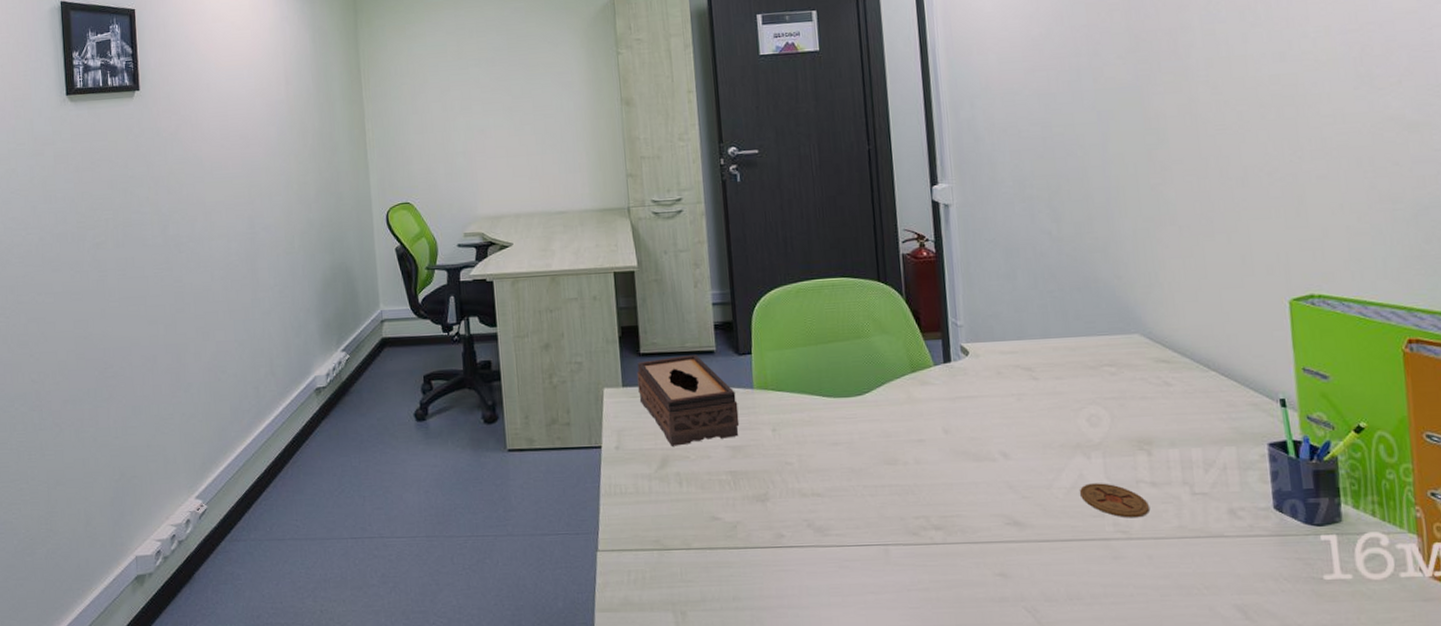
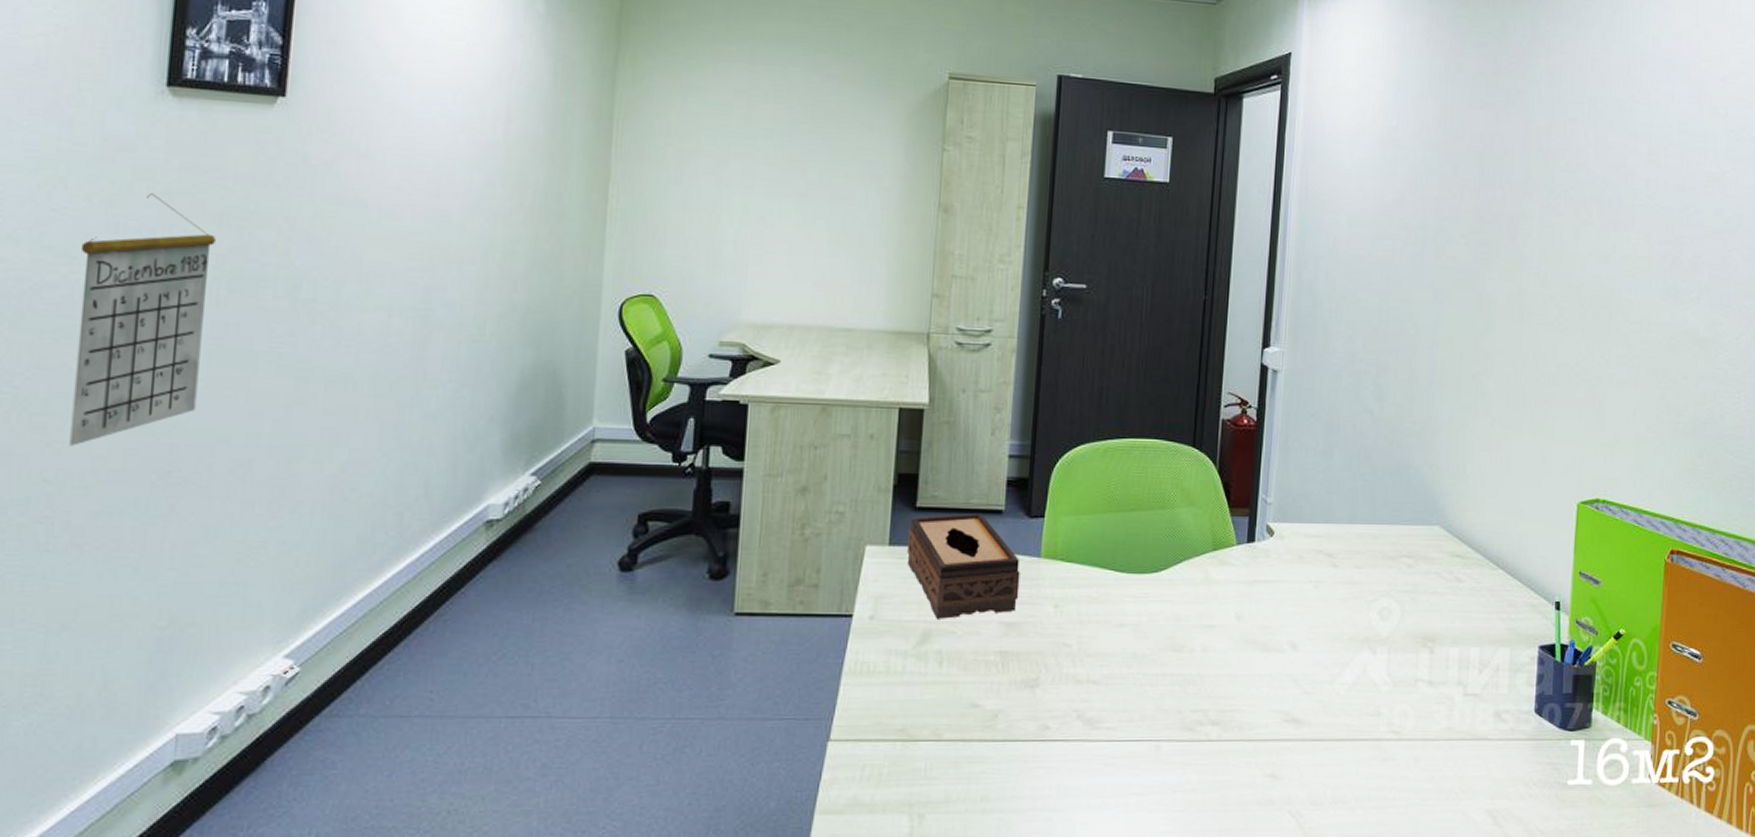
calendar: none [31,172,115,355] -> present [69,193,216,446]
coaster: present [1080,483,1149,518] -> none [1361,680,1423,718]

